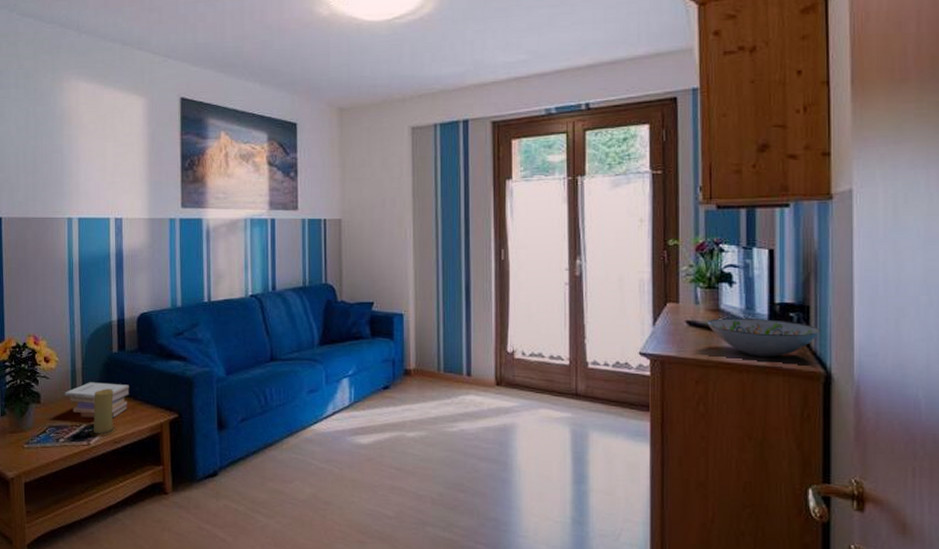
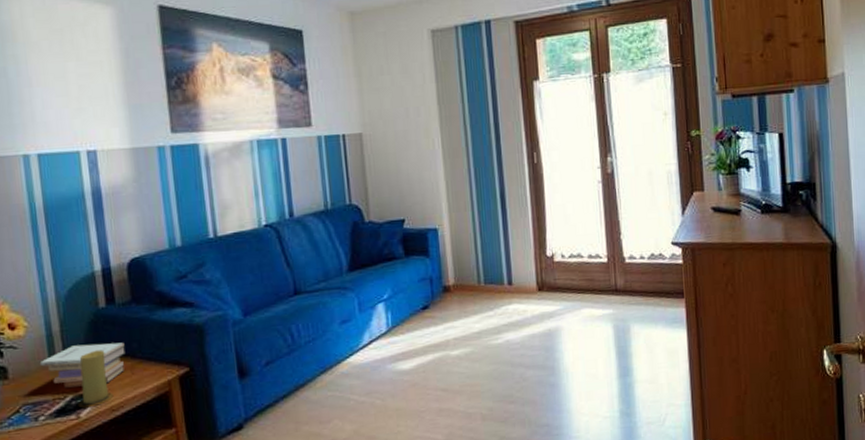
decorative bowl: present [707,317,820,358] -> none [730,198,825,235]

